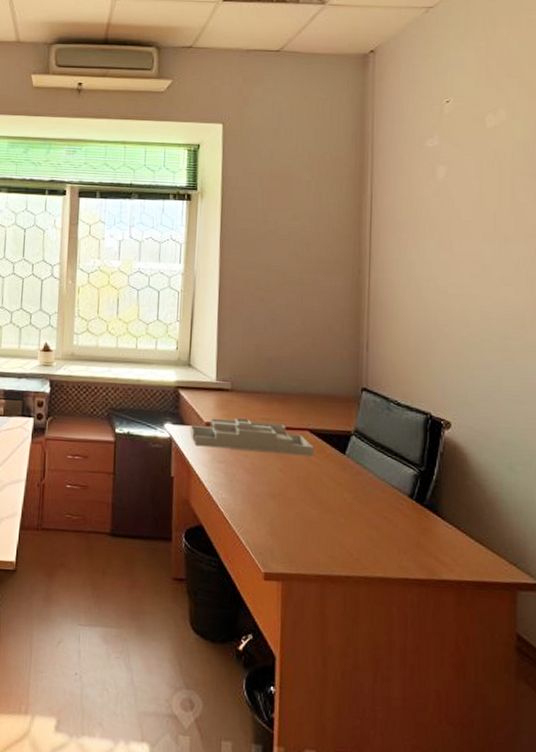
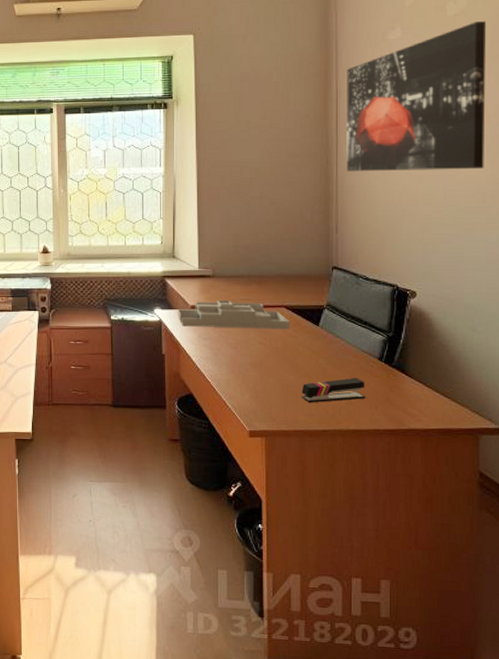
stapler: none [324,516,394,544] -> present [301,377,366,403]
wall art: none [379,136,526,292] -> present [346,21,487,171]

